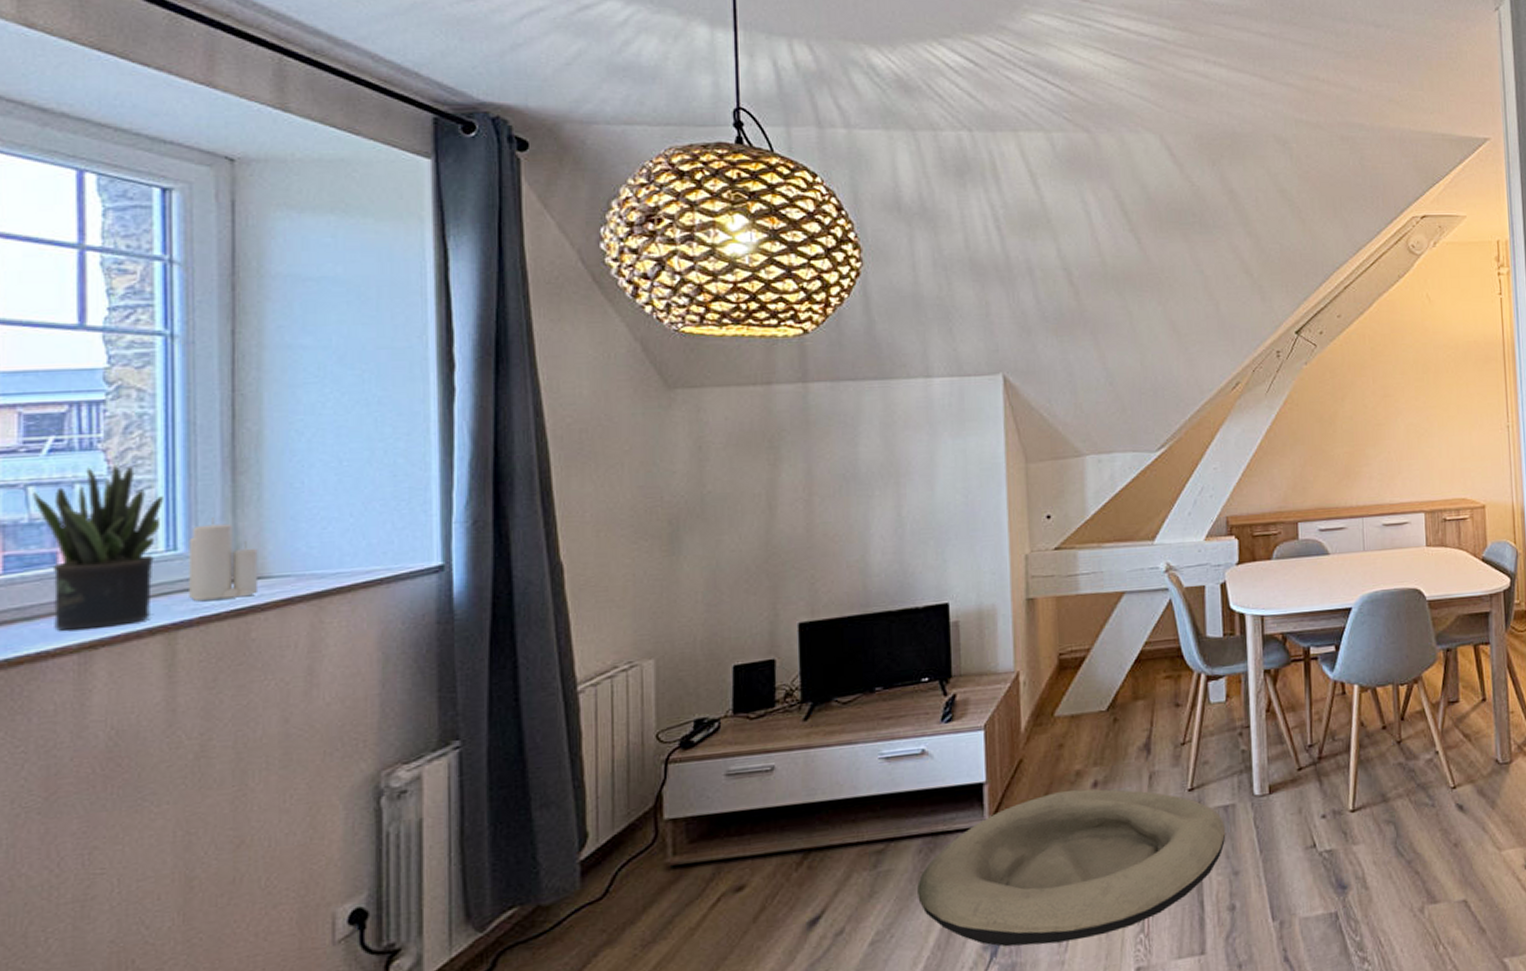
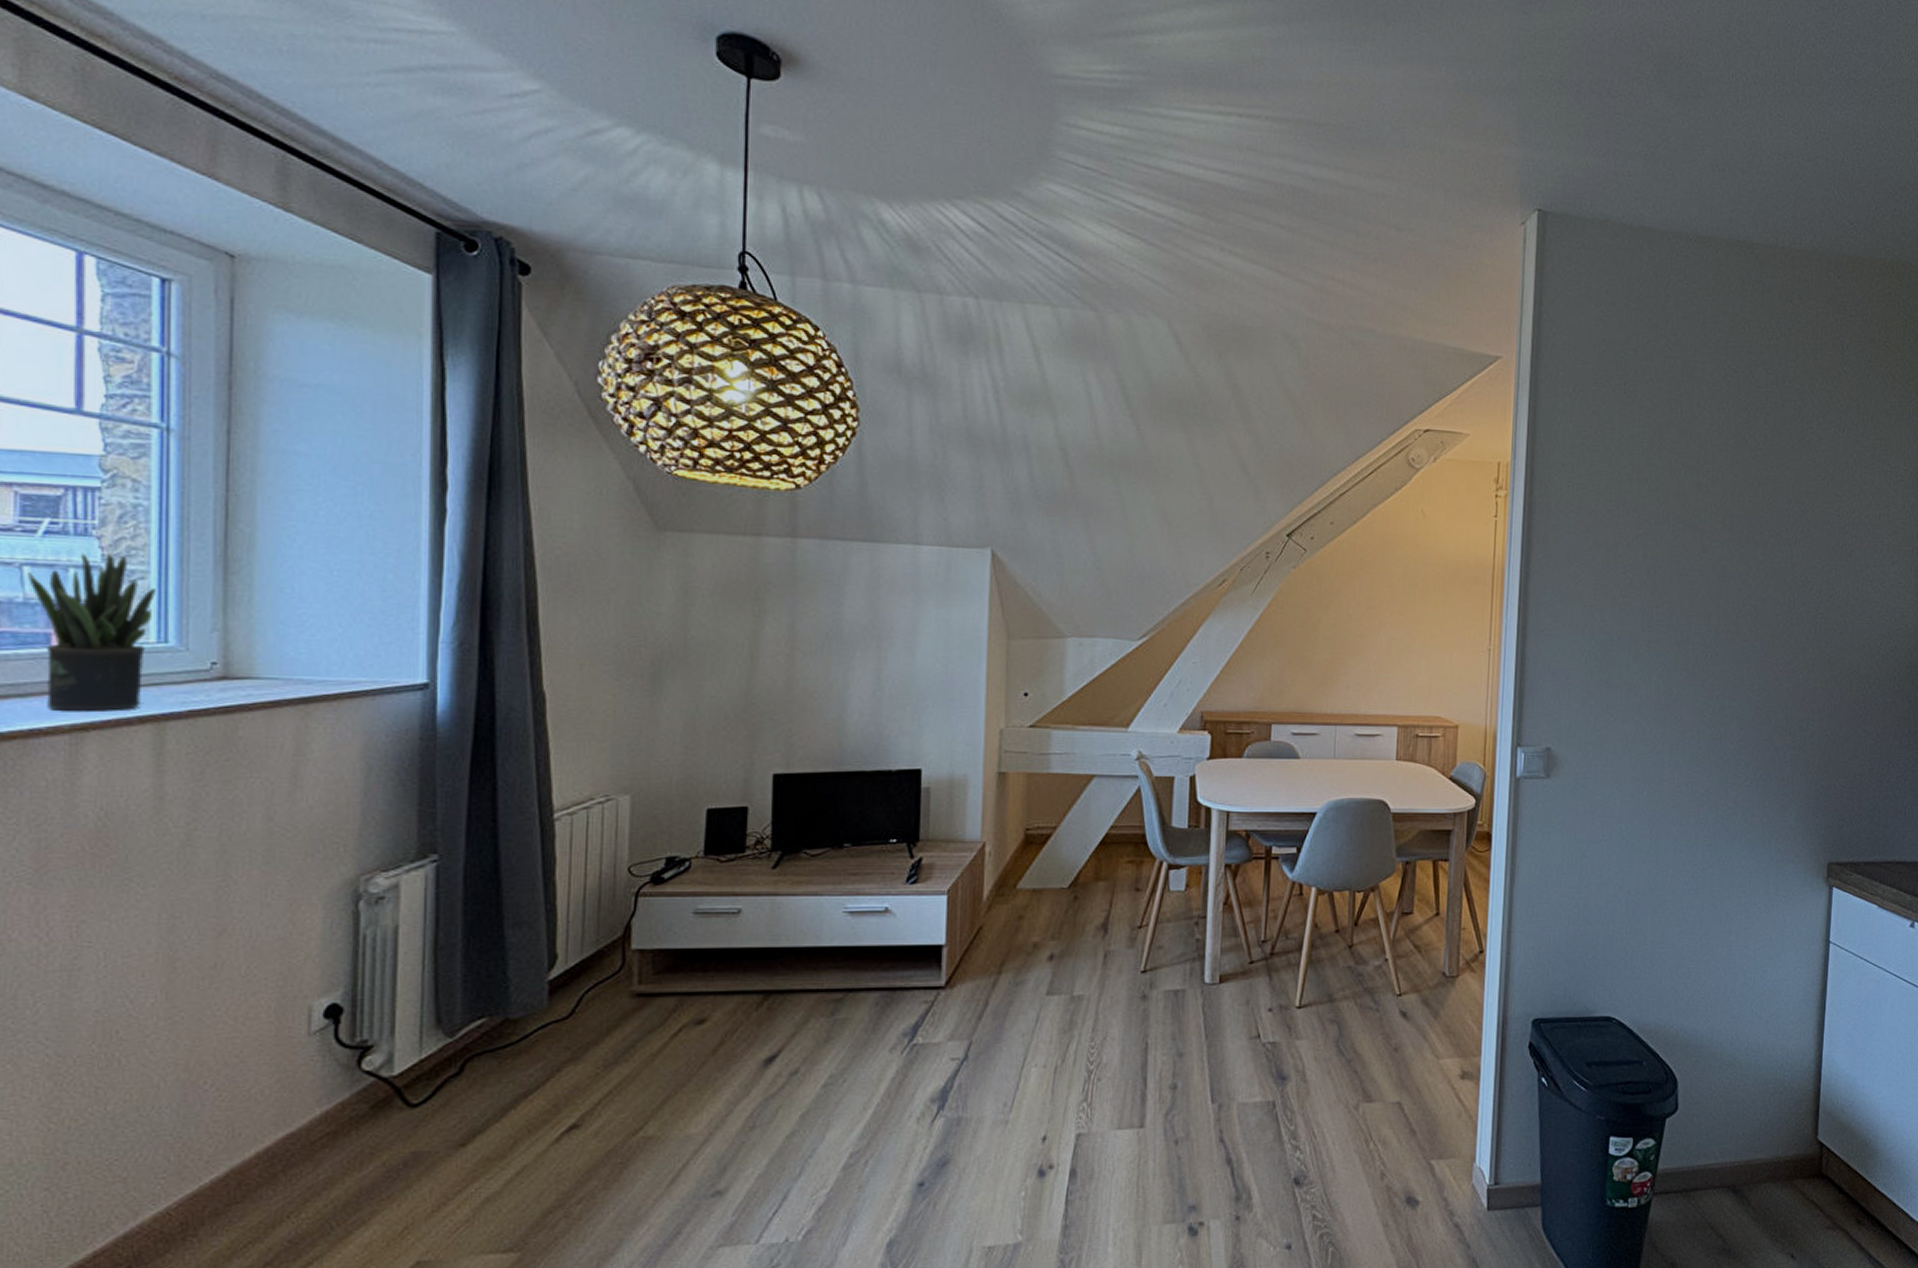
candle: present [189,518,259,601] -> none [179,614,247,695]
dog bed: present [917,789,1226,947] -> none [872,961,1174,1103]

